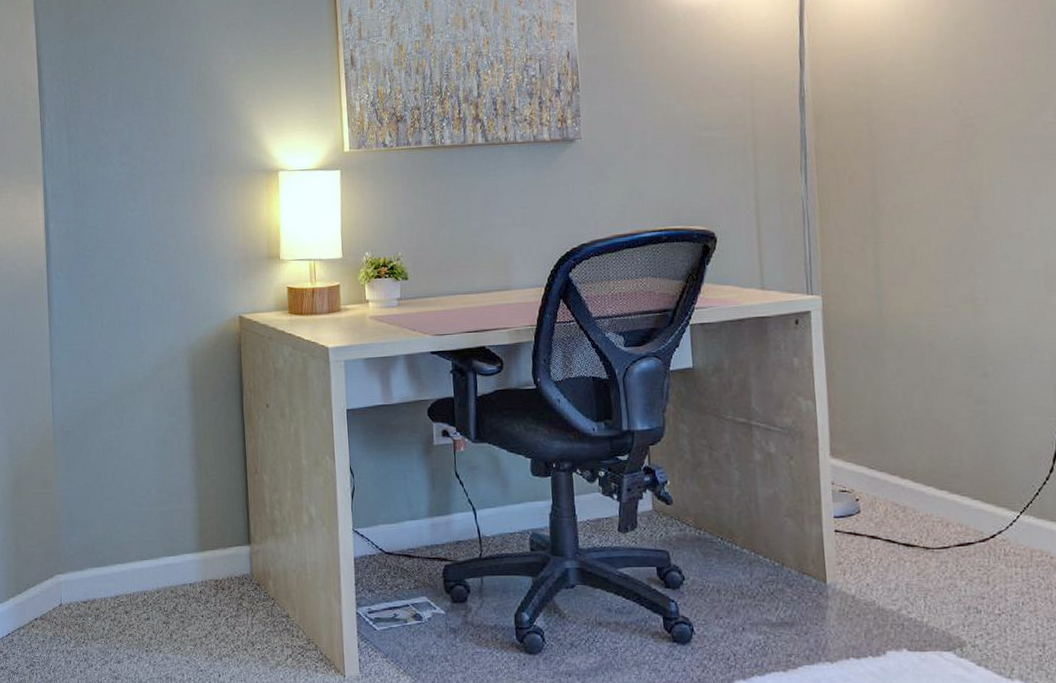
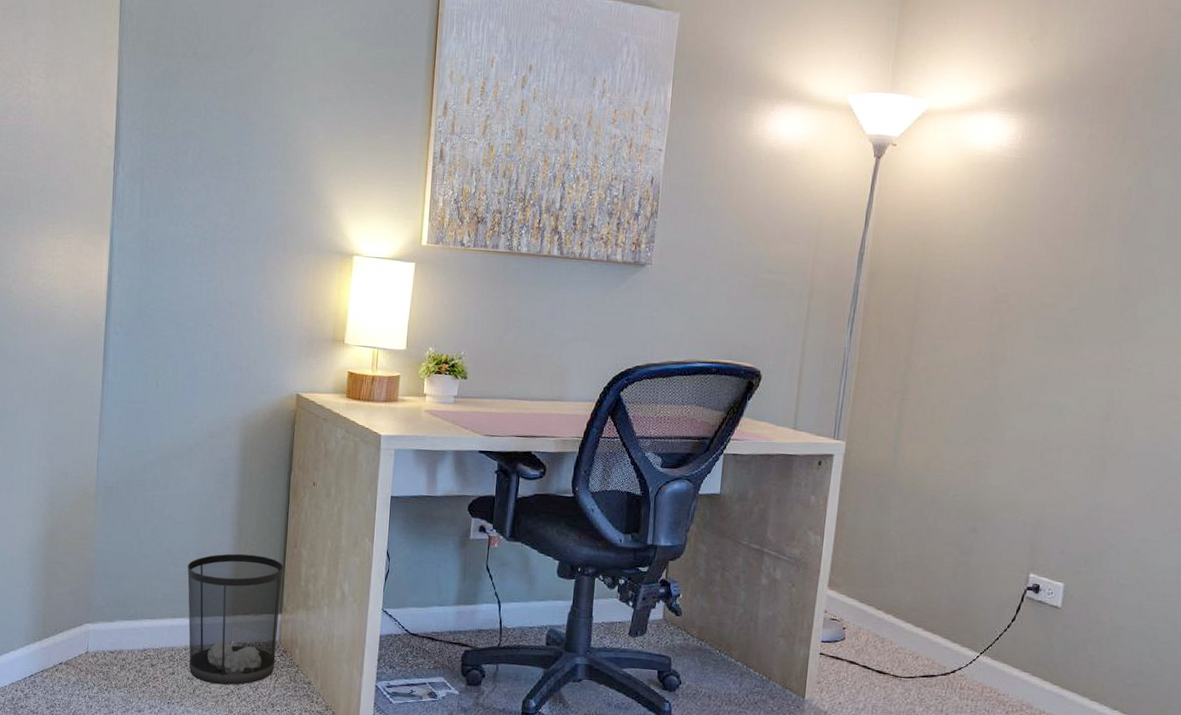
waste bin: none [150,486,250,627] -> present [187,553,283,685]

